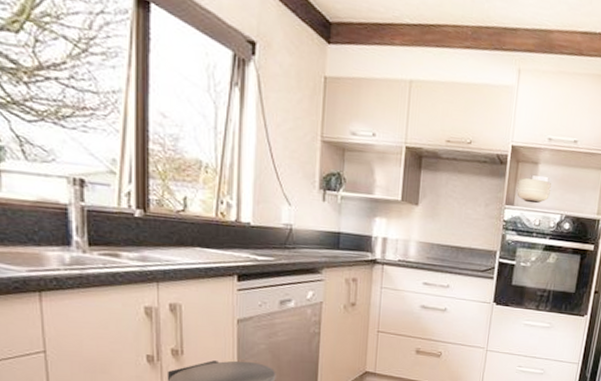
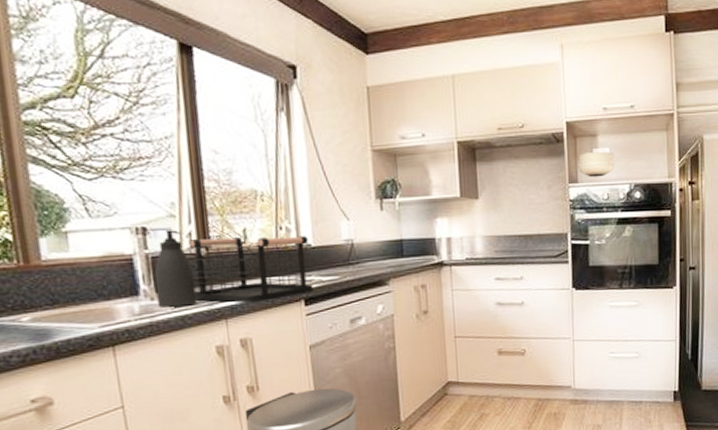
soap dispenser: none [88,186,129,264] -> present [154,230,197,309]
dish rack: none [124,199,249,271] -> present [186,236,314,304]

